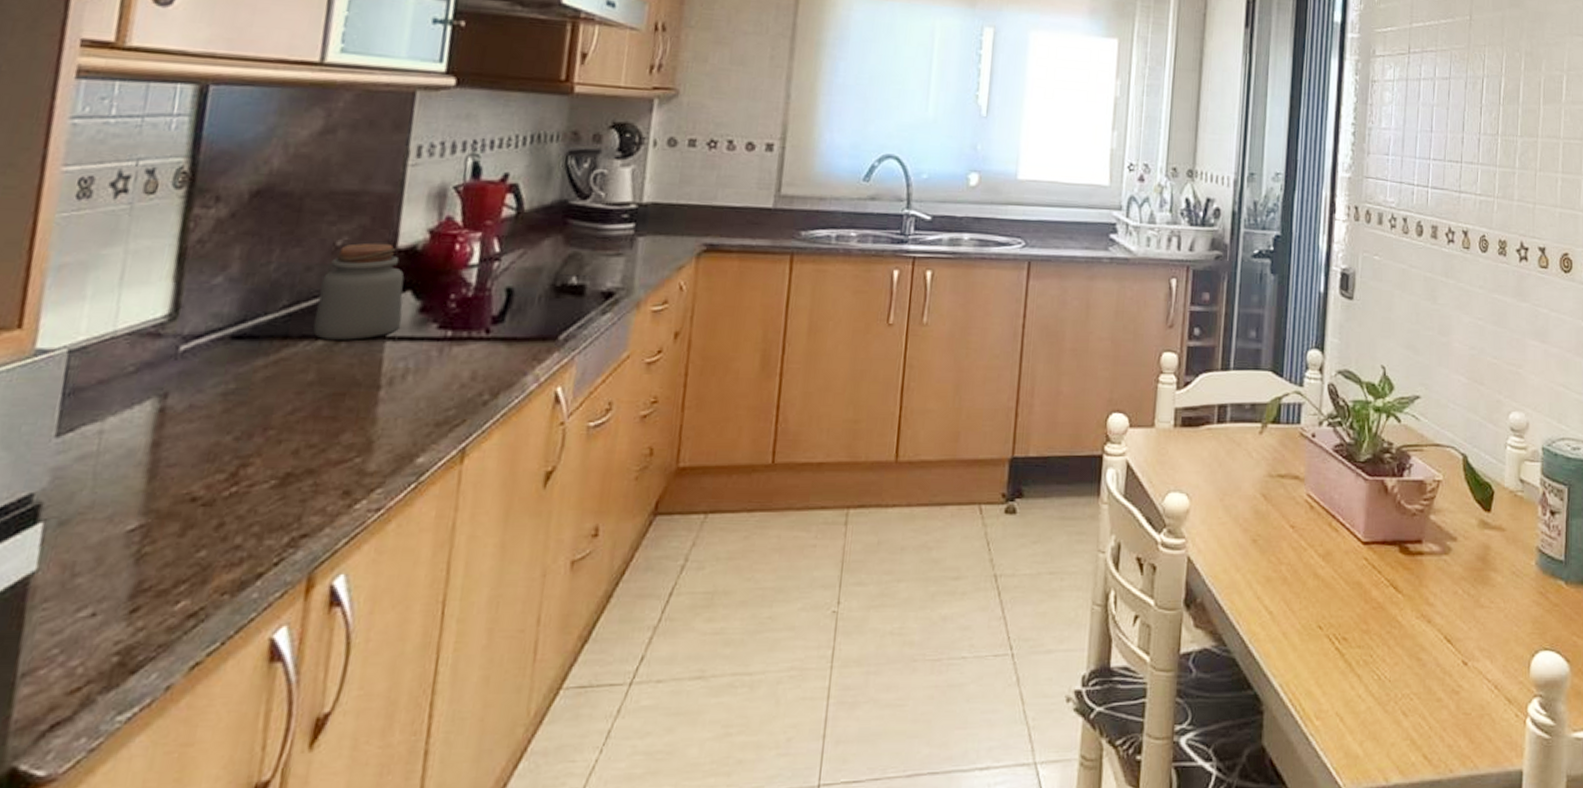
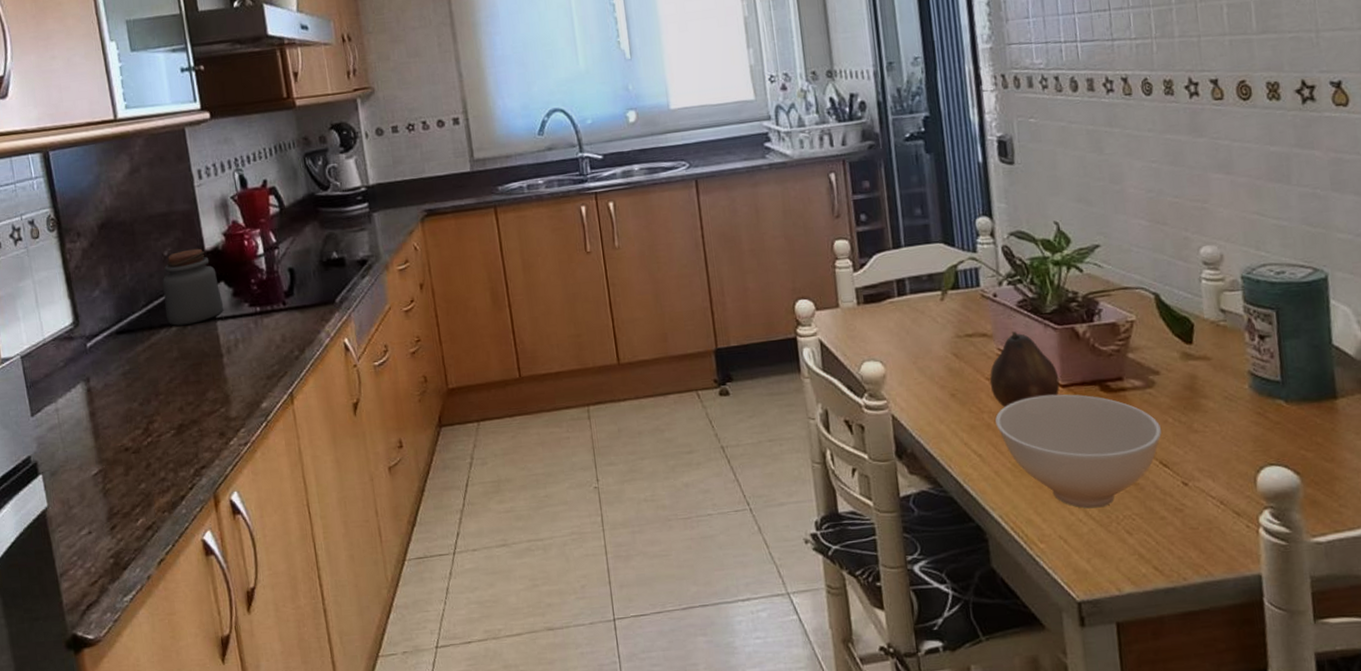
bowl: none [1292,551,1451,683] -> present [995,394,1162,509]
fruit: none [1293,477,1362,561] -> present [989,331,1060,408]

